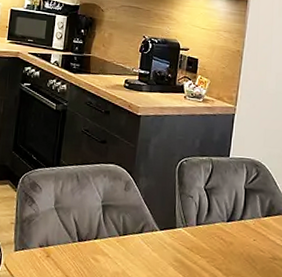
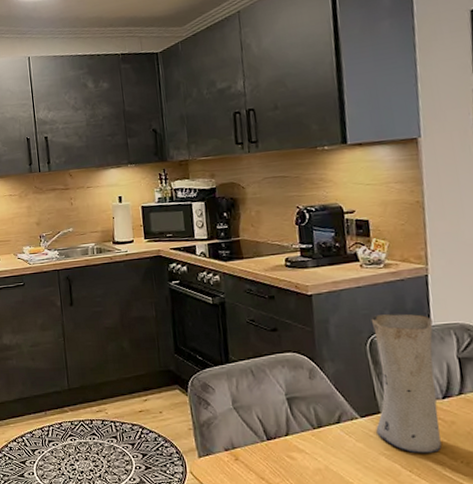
vase: none [170,142,231,269] -> present [371,313,442,454]

